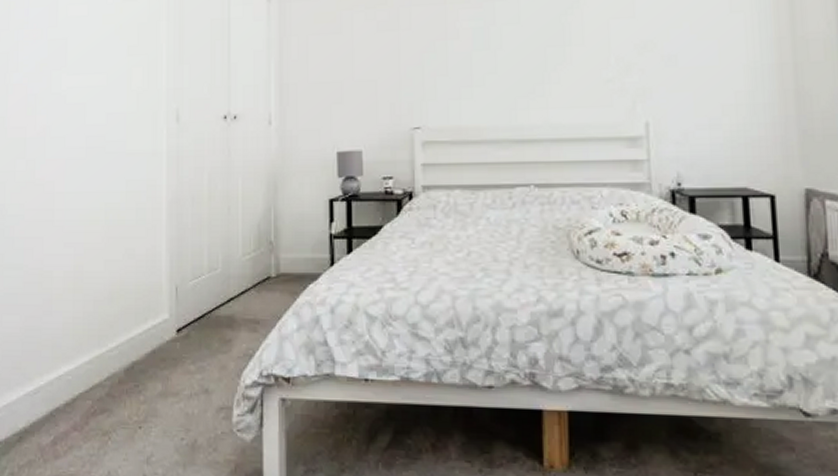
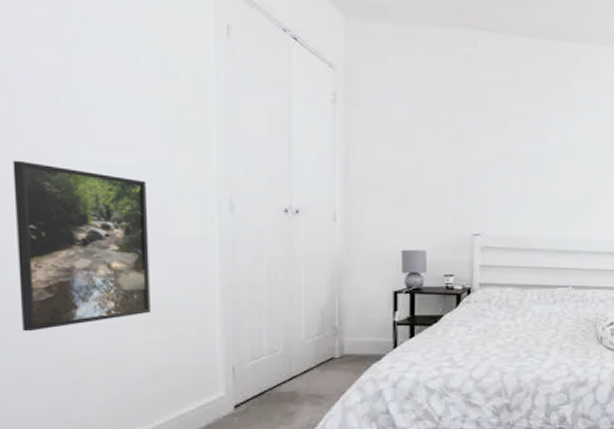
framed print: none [11,90,110,251] -> present [12,160,150,332]

